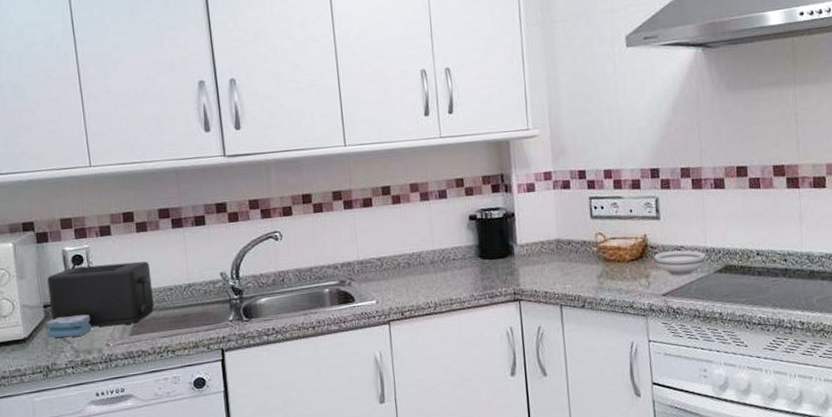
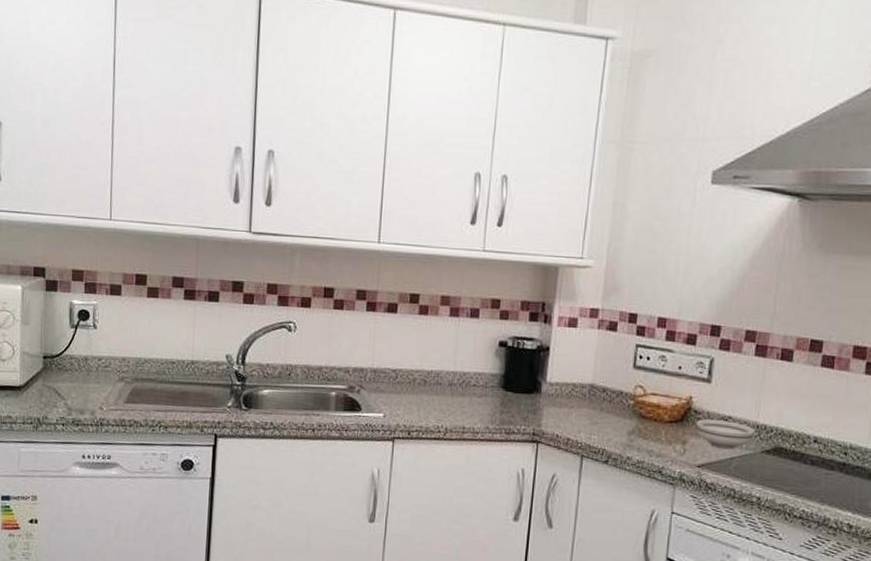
toaster: present [47,261,154,327] -> none [49,322,156,392]
sponge: present [47,314,92,338] -> none [43,370,88,394]

